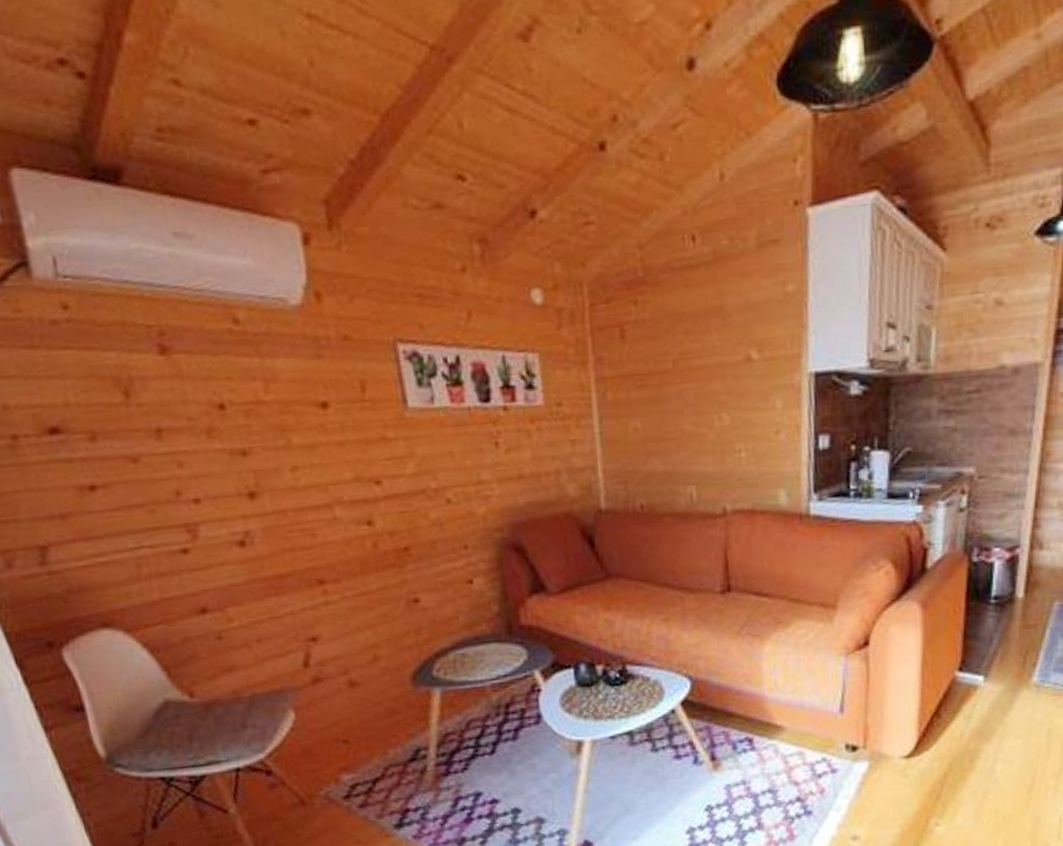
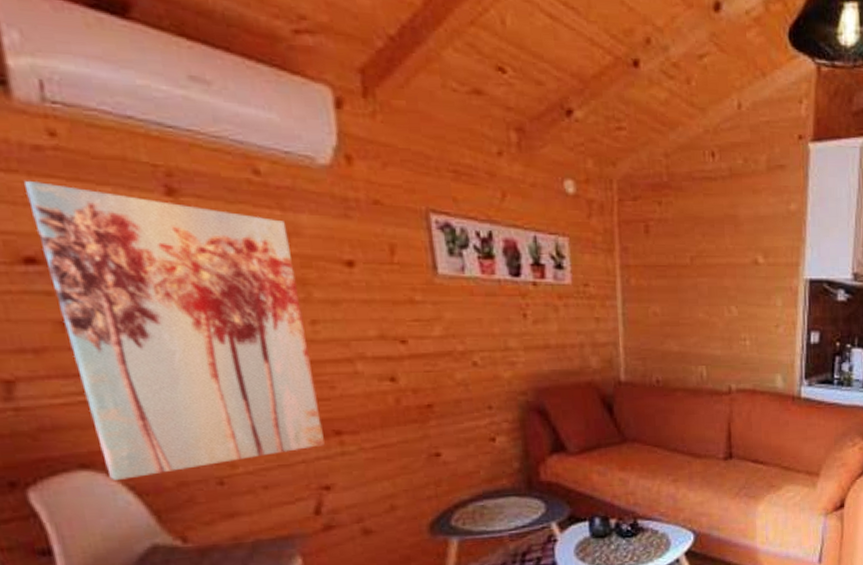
wall art: none [46,354,309,639] -> present [25,180,325,481]

